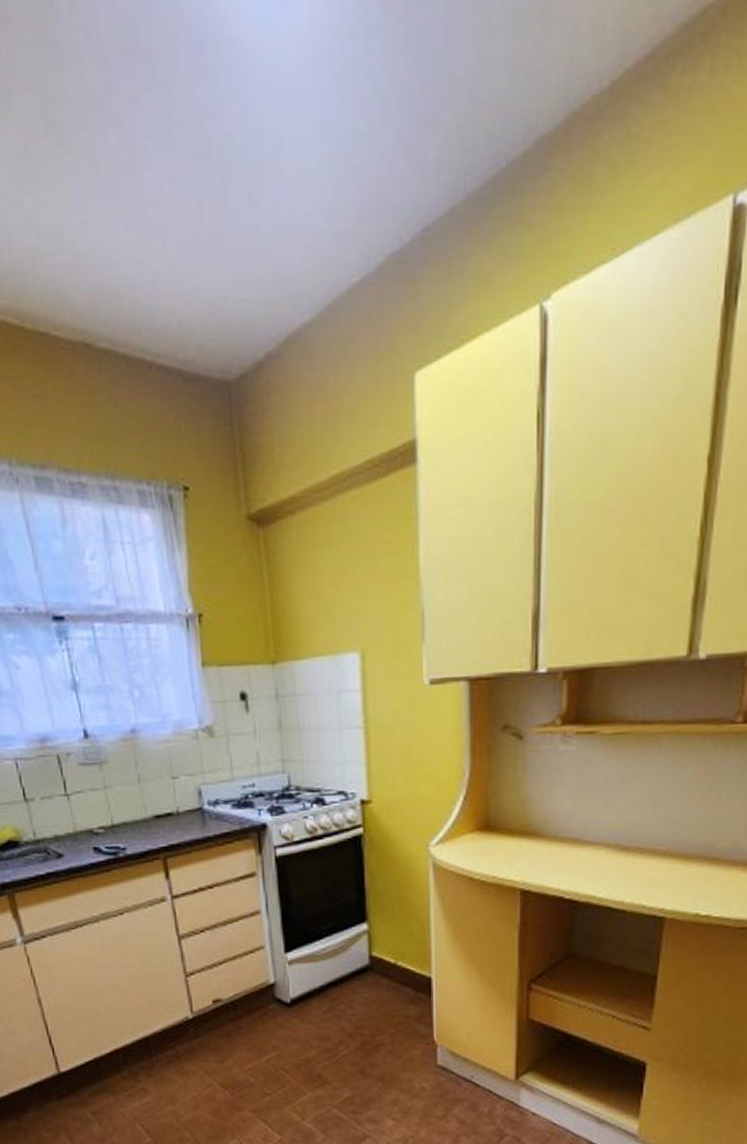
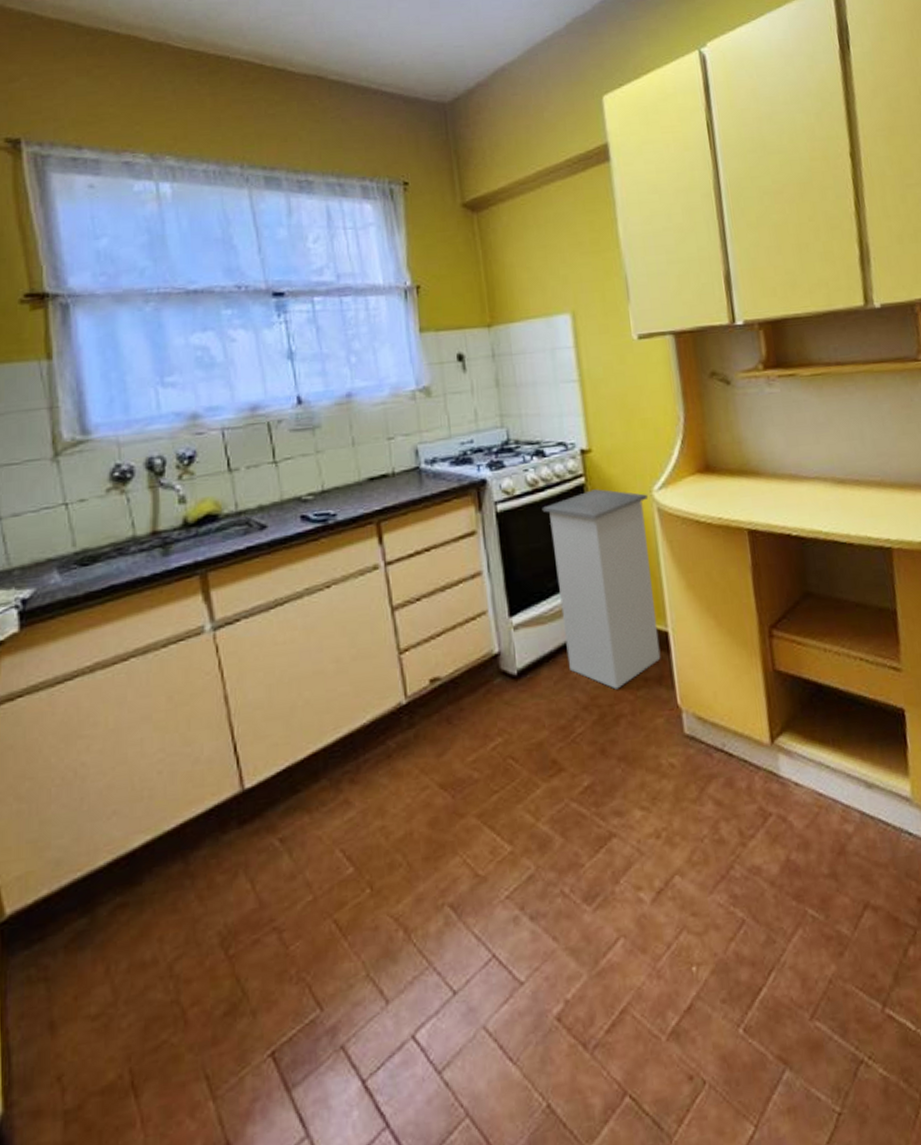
trash can: none [319,840,425,1023] -> present [542,489,661,690]

